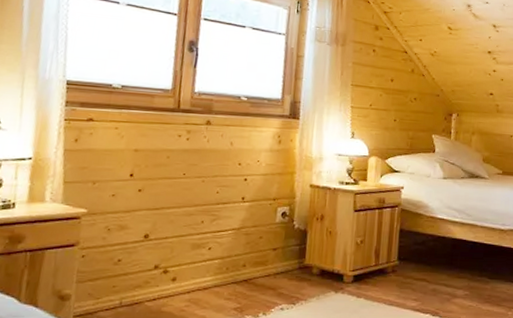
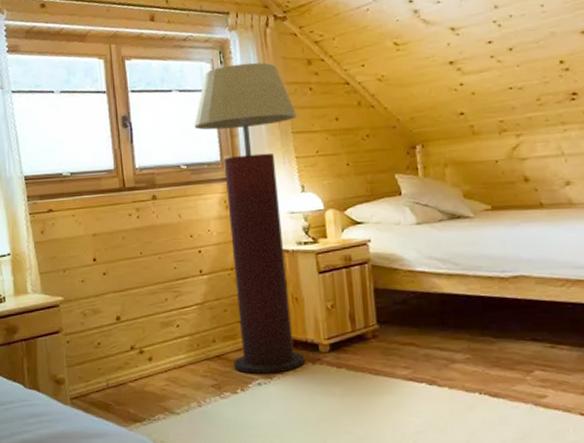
floor lamp: none [260,15,359,300] -> present [194,62,306,374]

